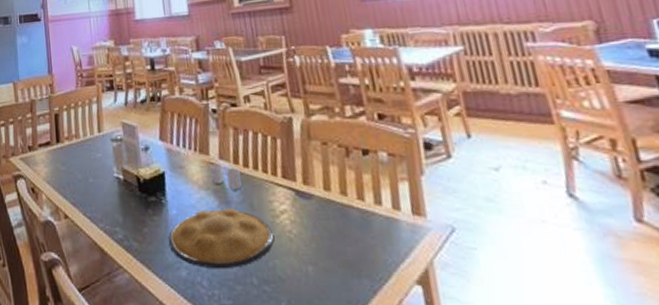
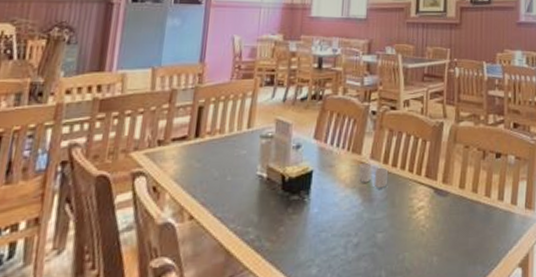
plate: present [169,207,275,269] -> none [304,205,409,265]

